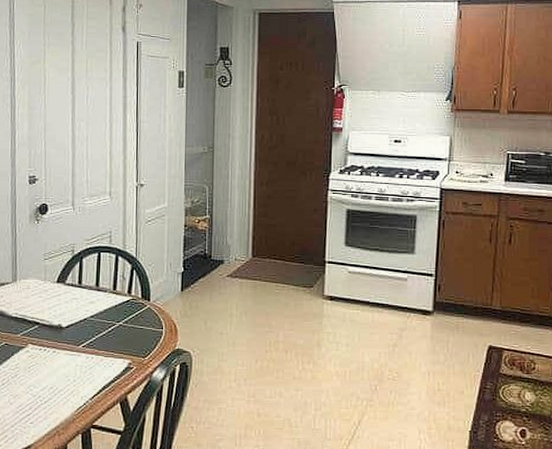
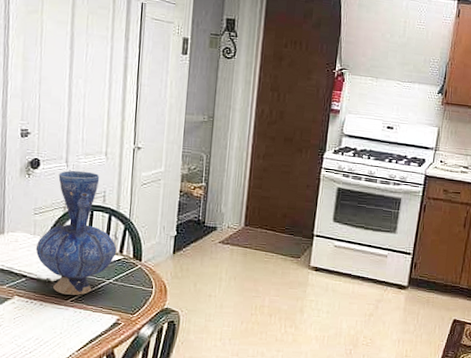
vase: none [46,212,125,340] -> present [35,170,117,295]

